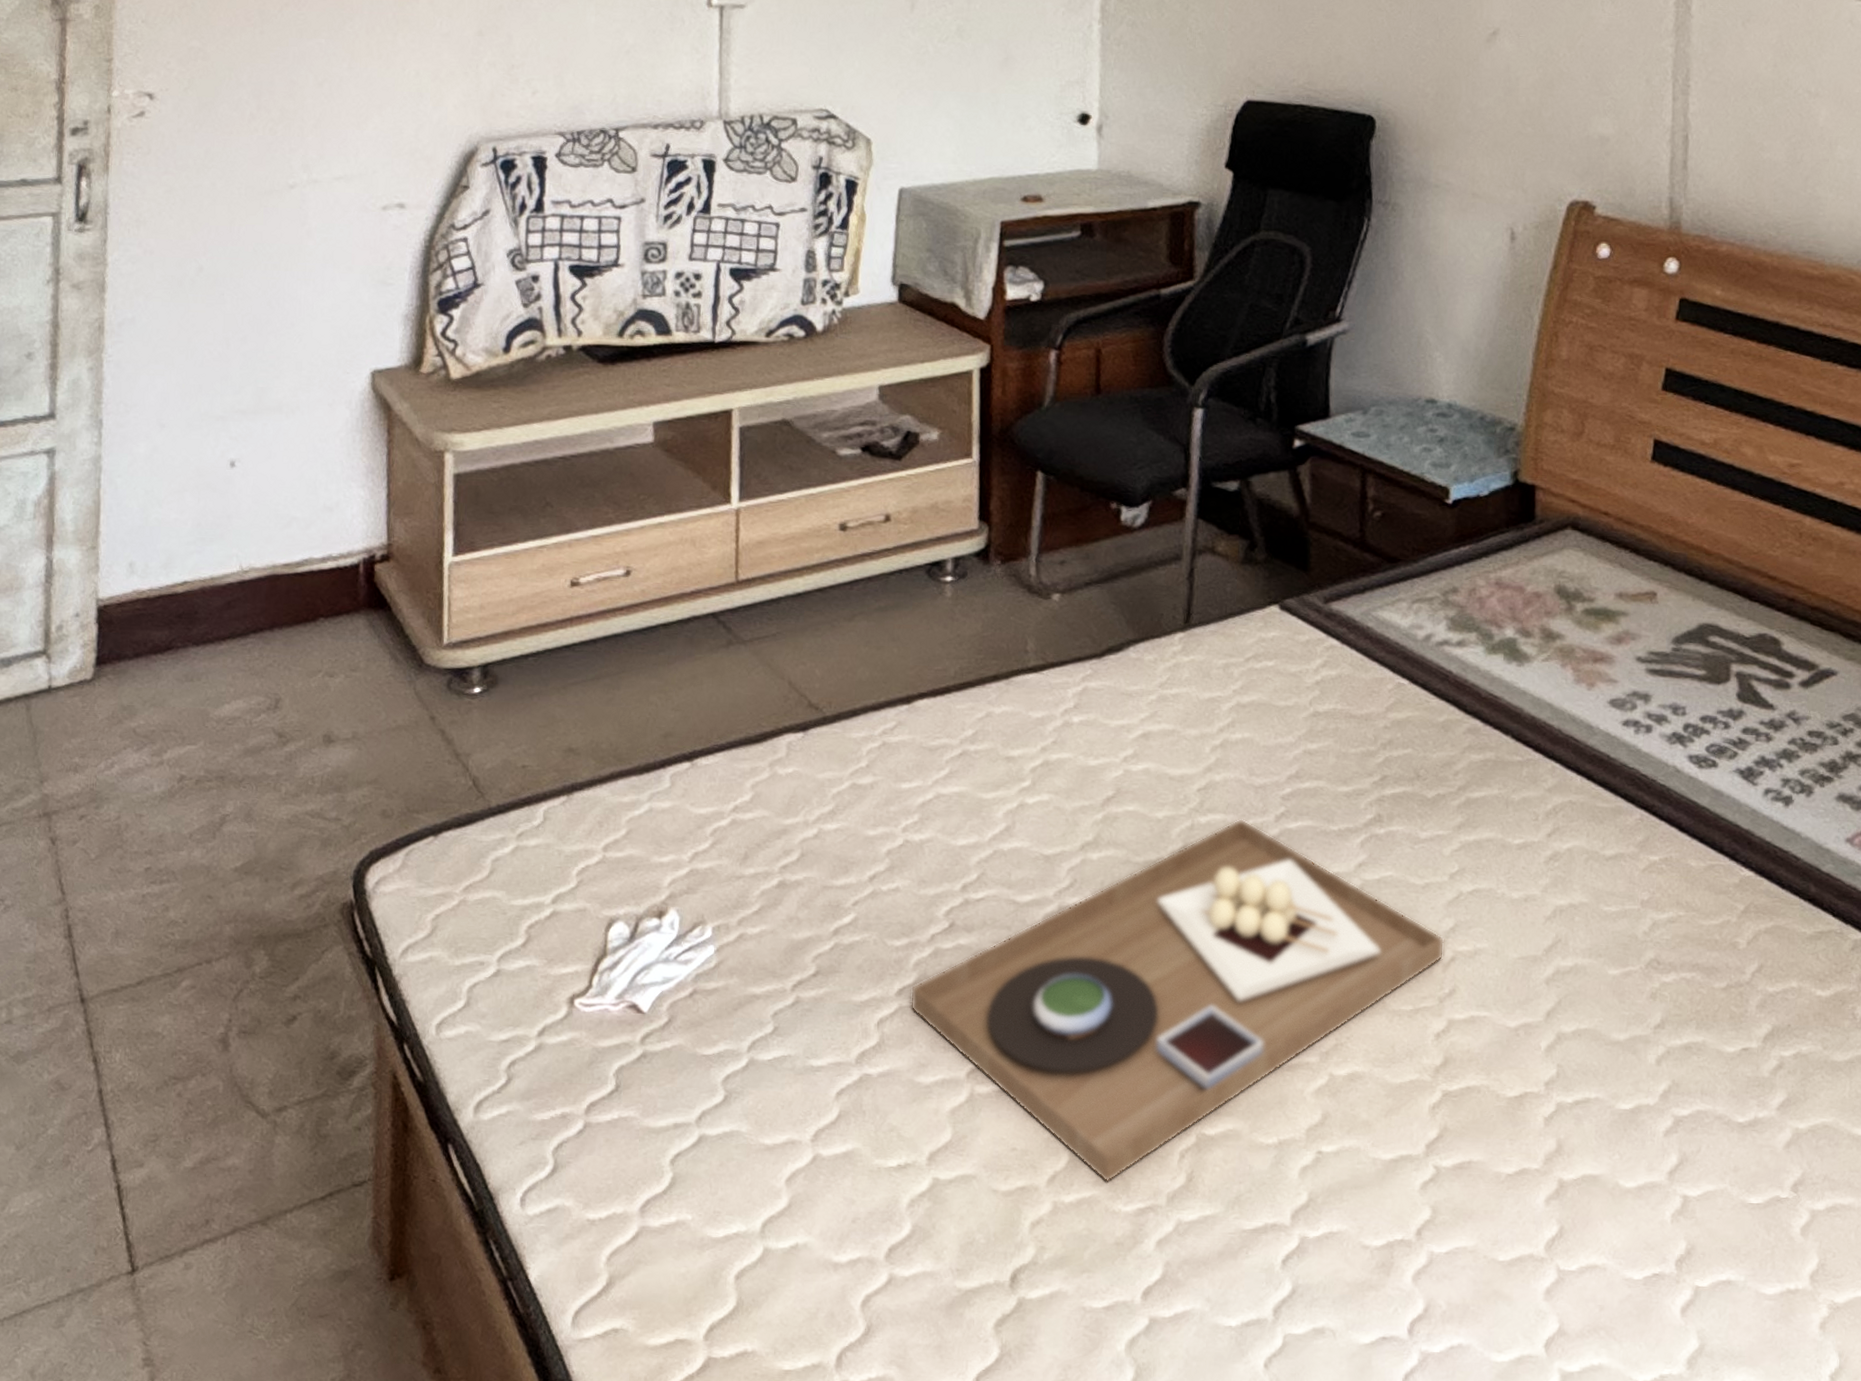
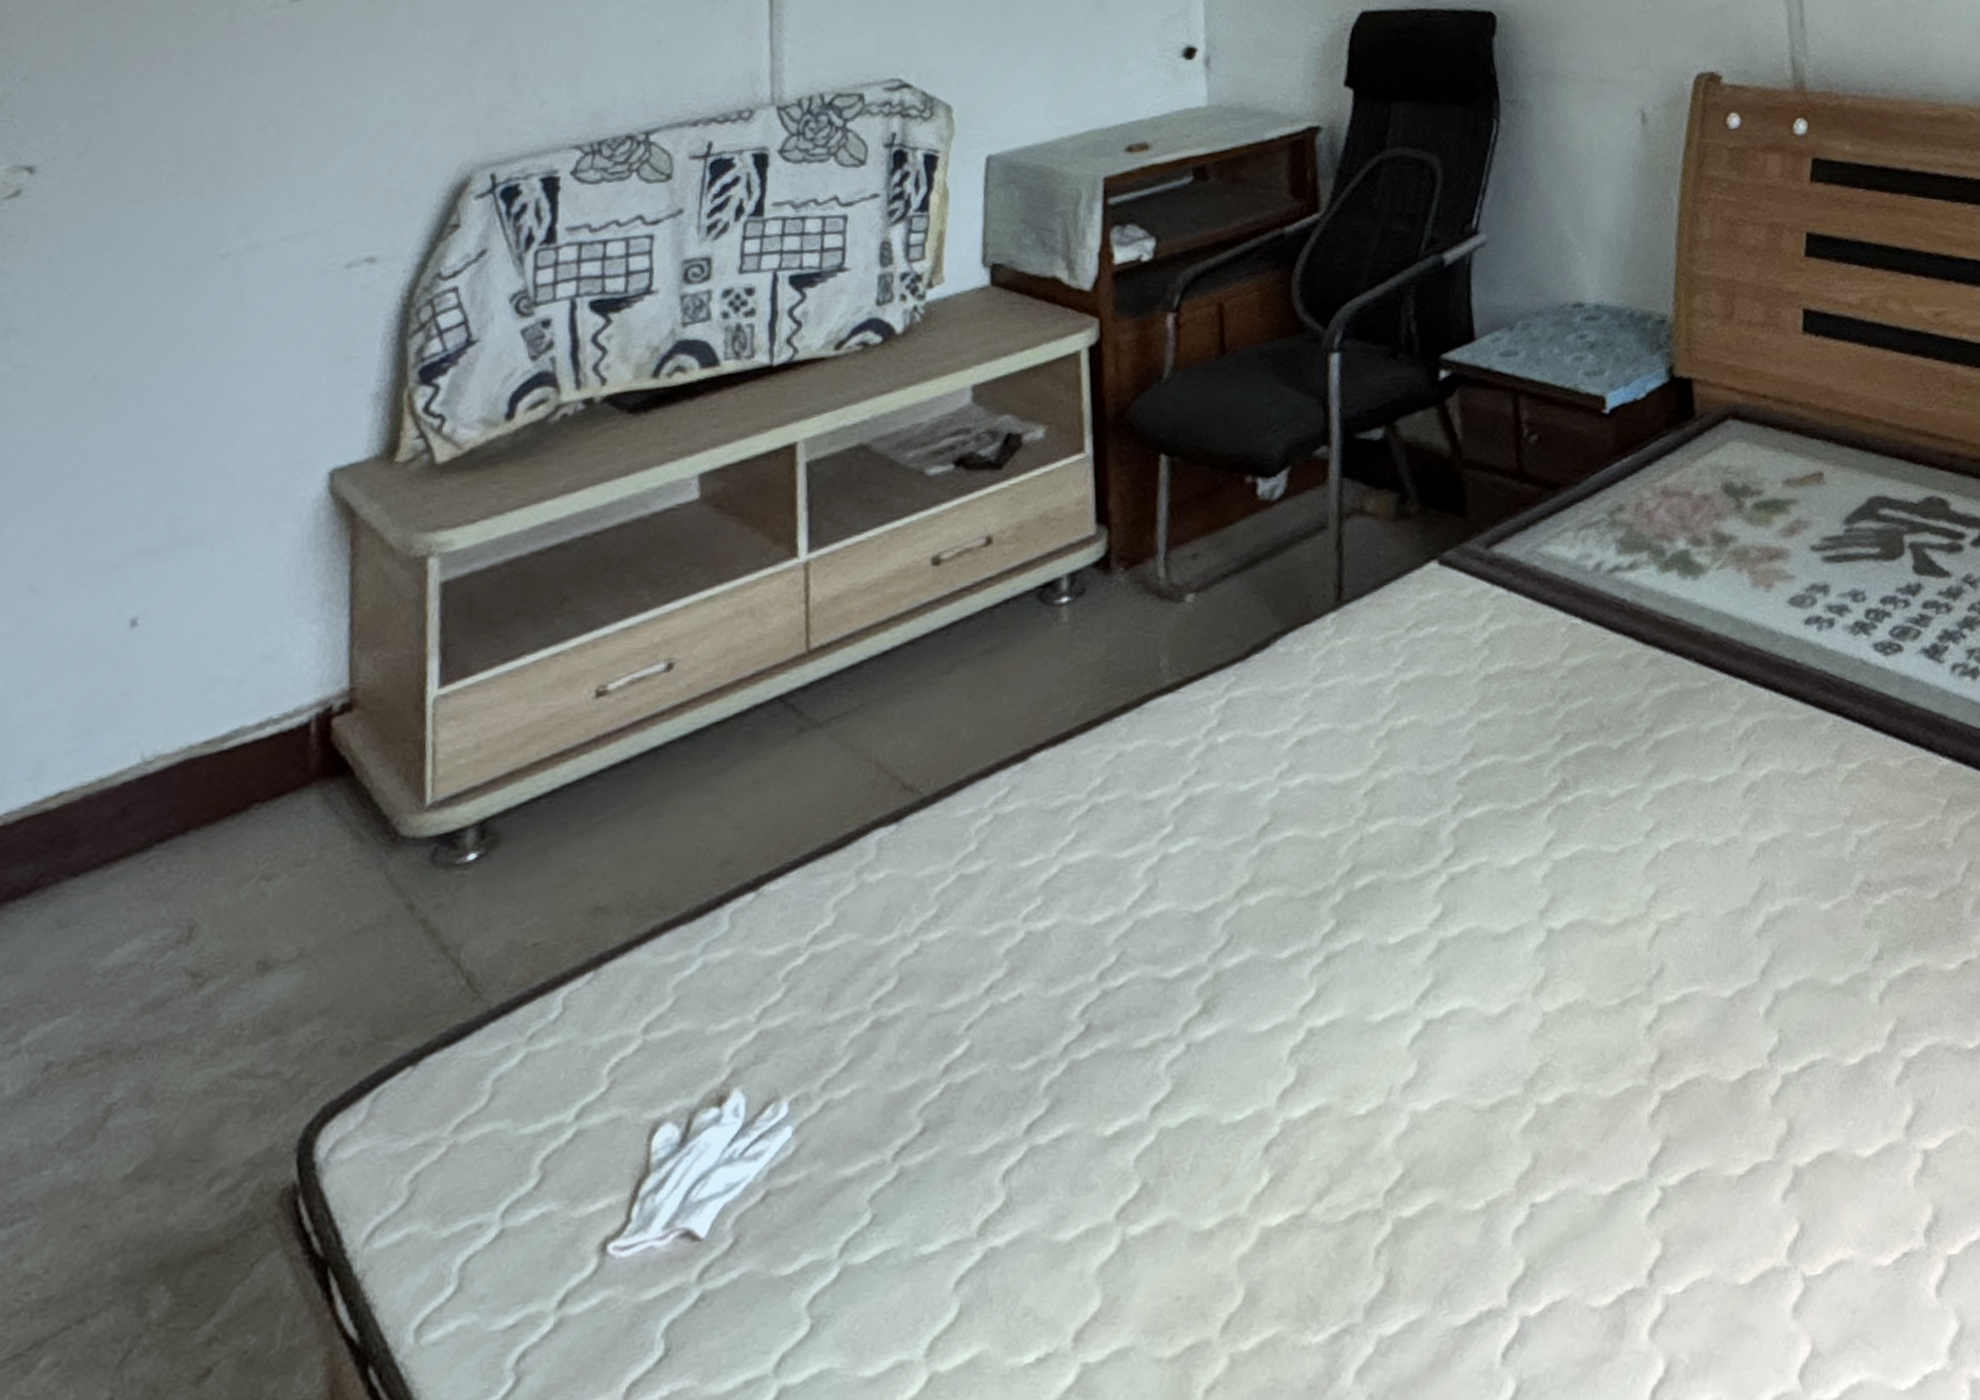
platter: present [909,818,1445,1182] -> none [1042,817,1648,1312]

